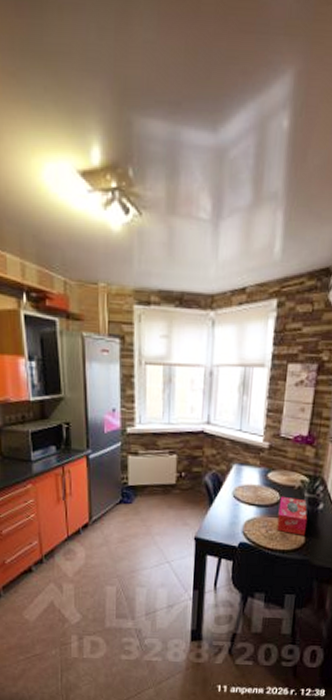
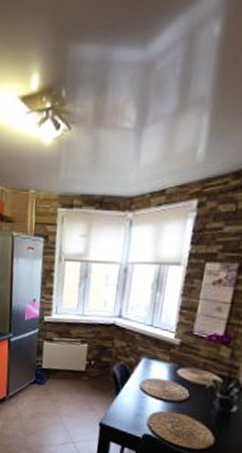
tissue box: present [277,496,308,536] -> none [183,393,219,437]

